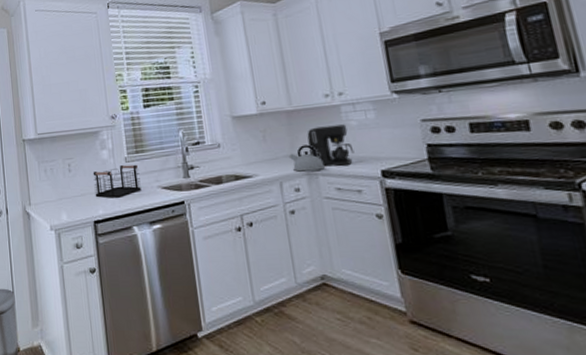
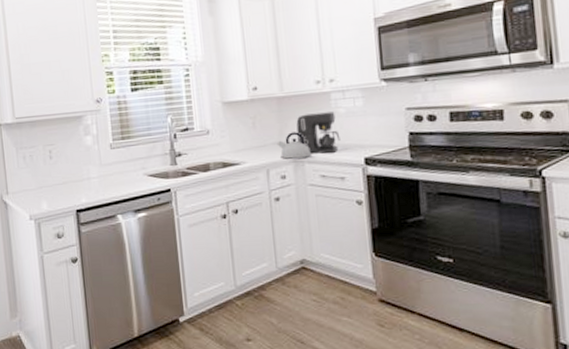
dish rack: present [93,164,142,199] -> none [75,151,127,187]

